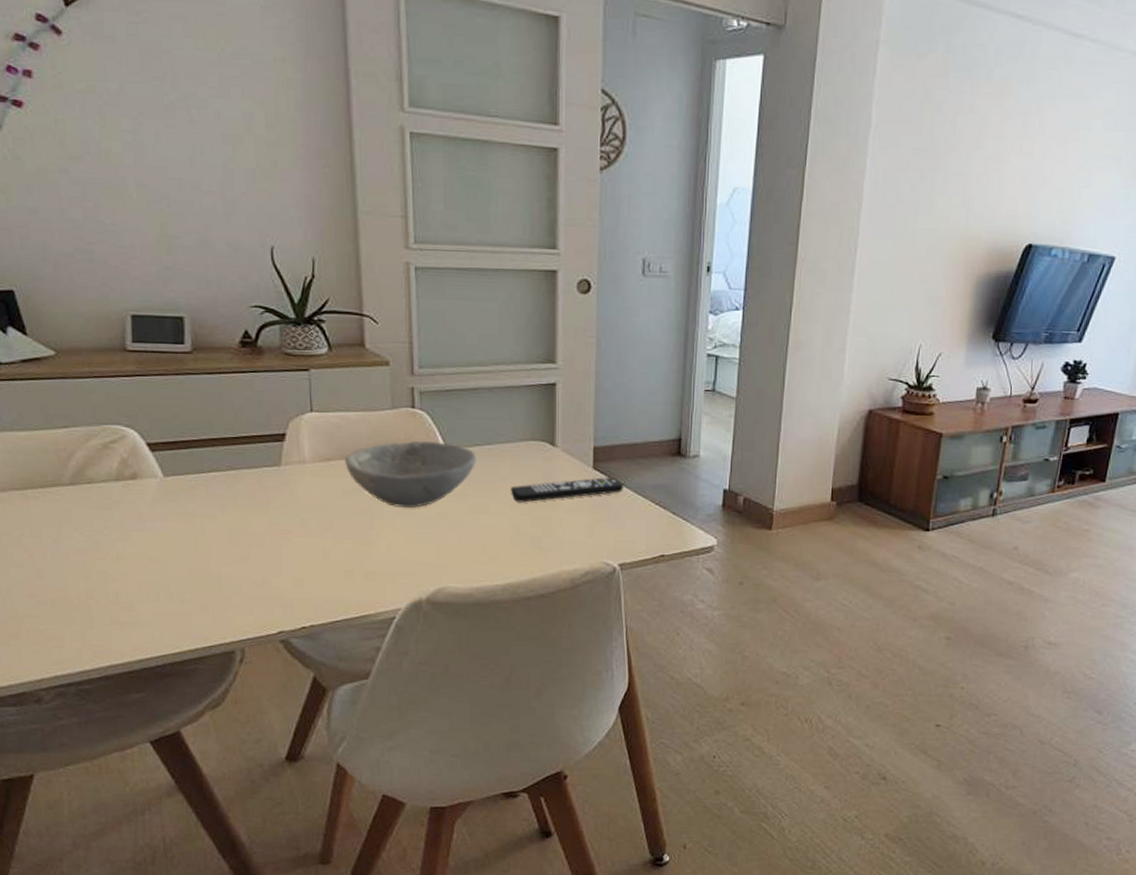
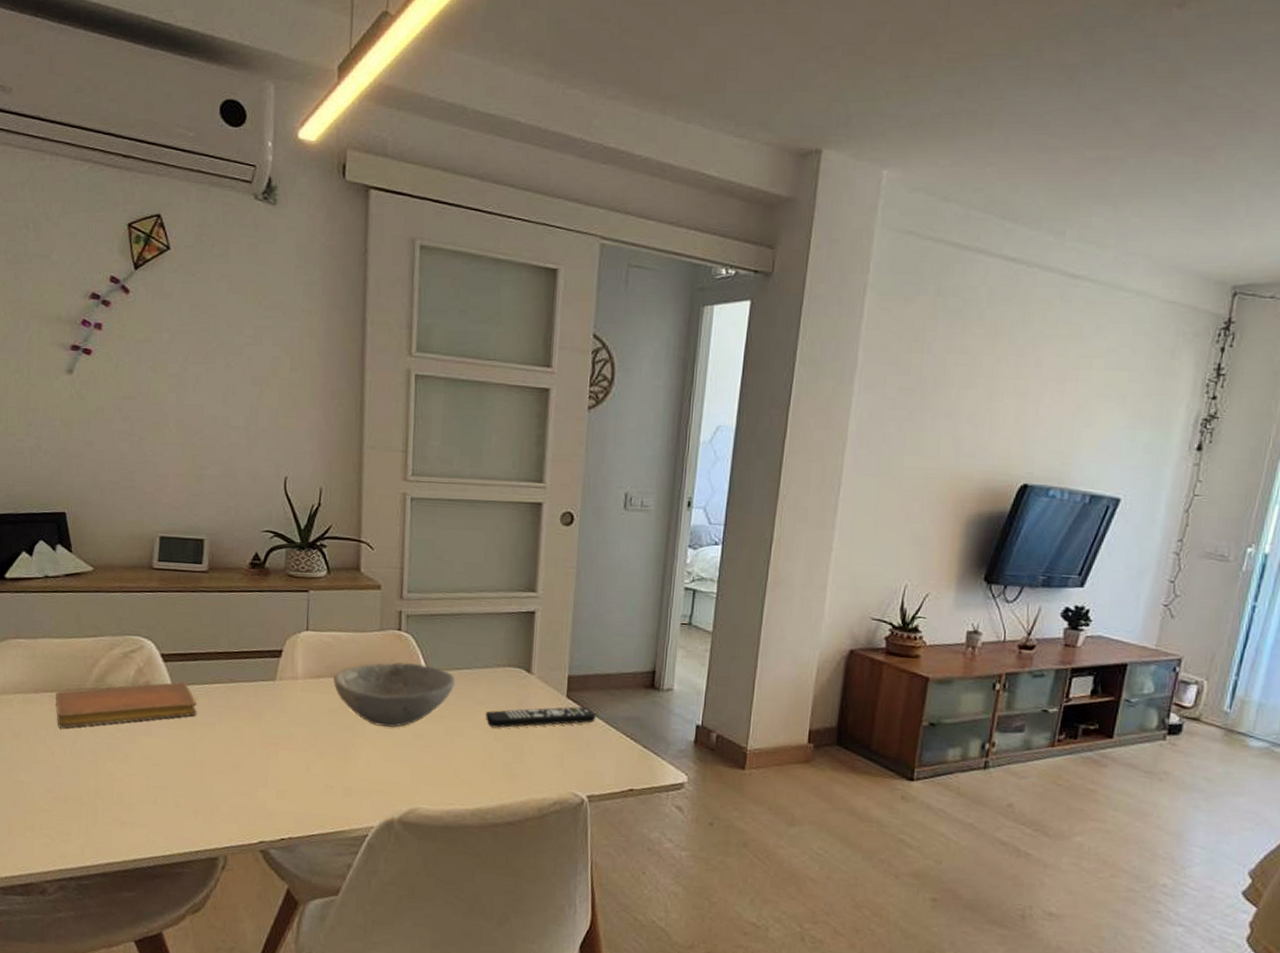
notebook: none [26,471,196,528] -> present [55,681,198,728]

